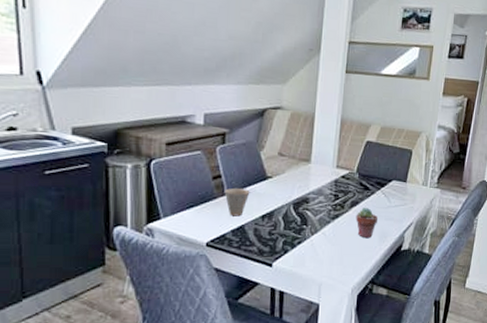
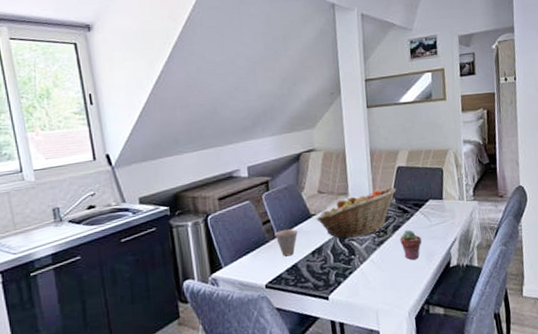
fruit basket: none [272,161,361,207] -> present [316,187,396,239]

